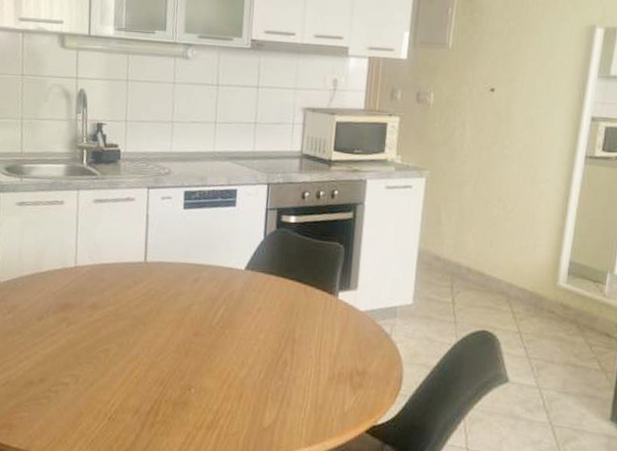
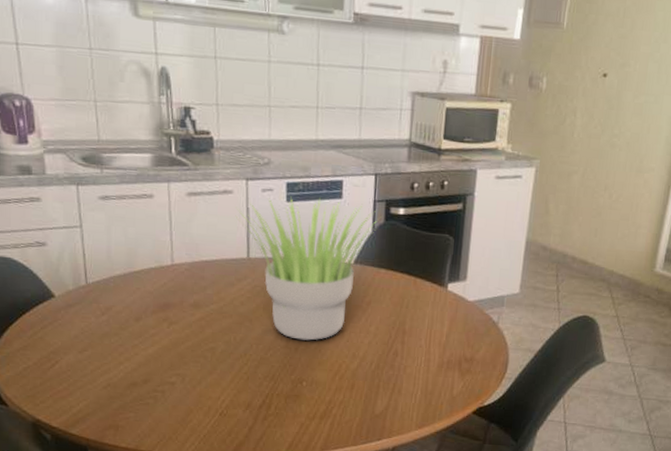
potted plant: none [136,204,273,346] -> present [235,196,381,341]

